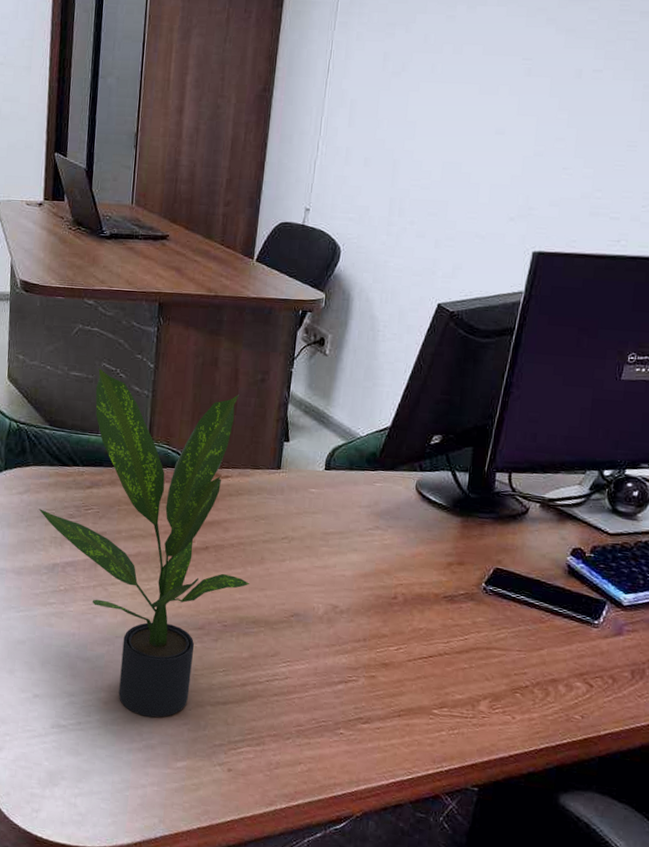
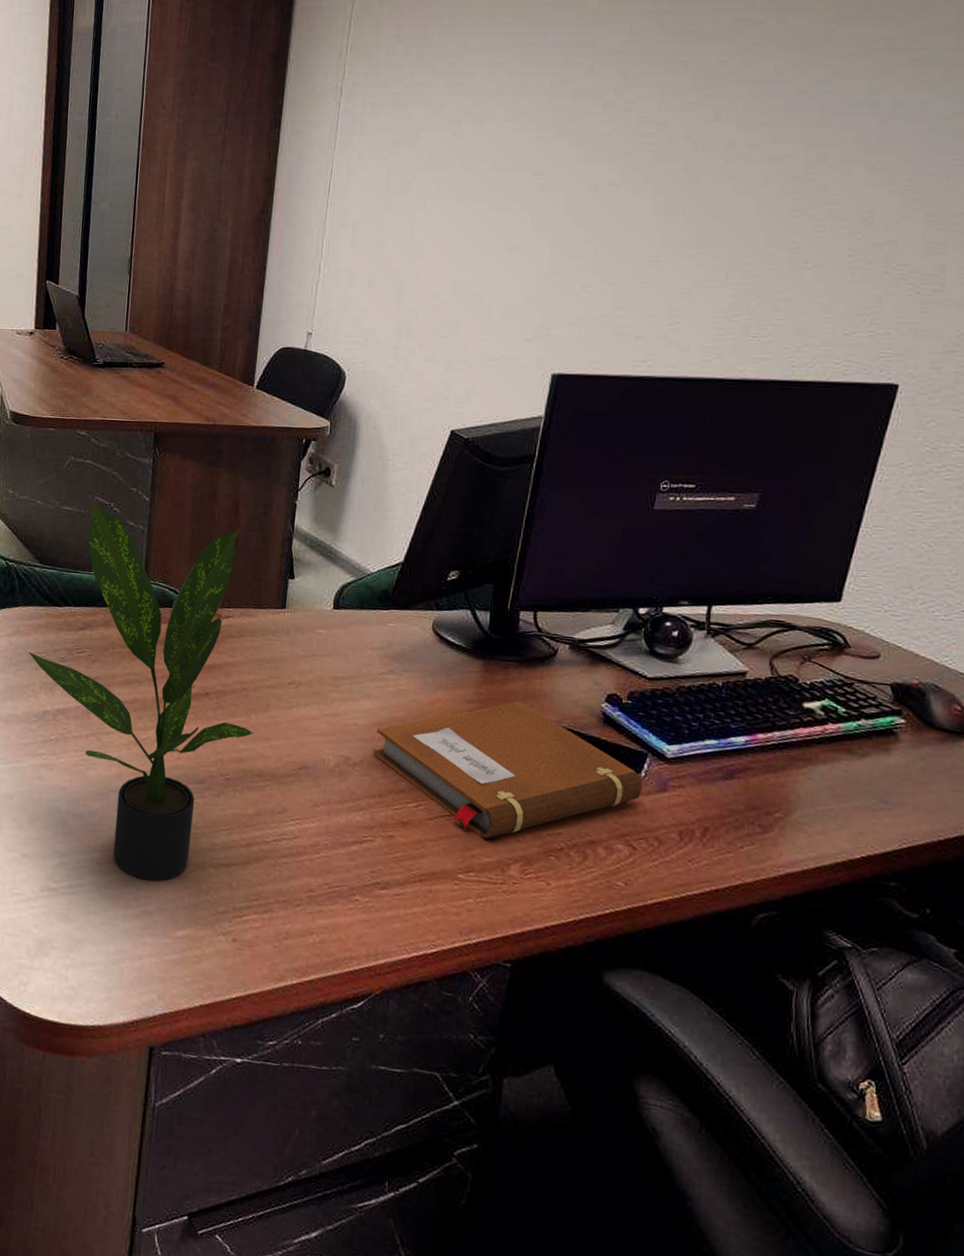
notebook: none [360,554,601,678] -> present [374,700,643,839]

